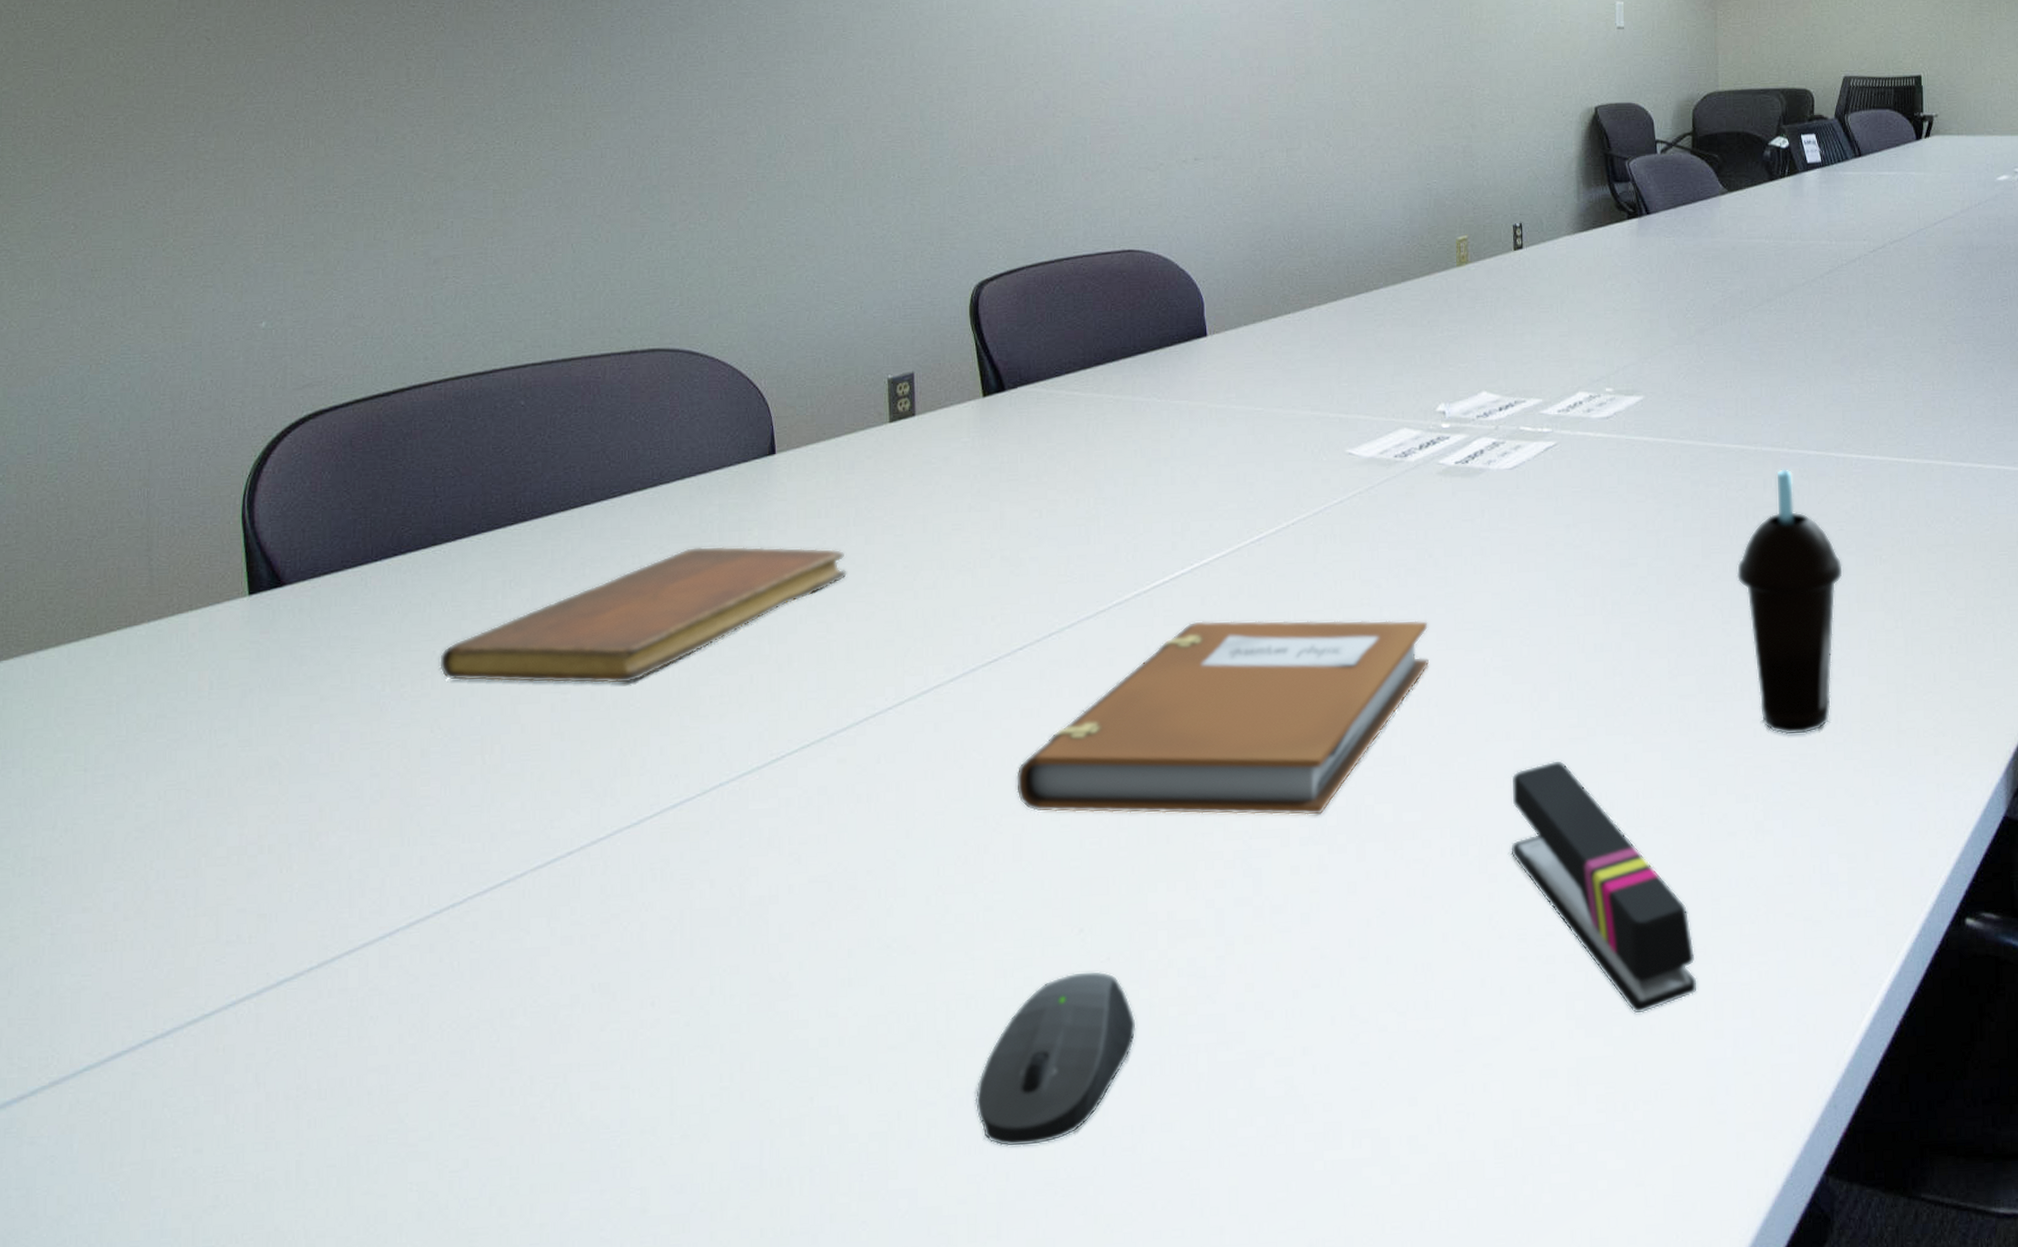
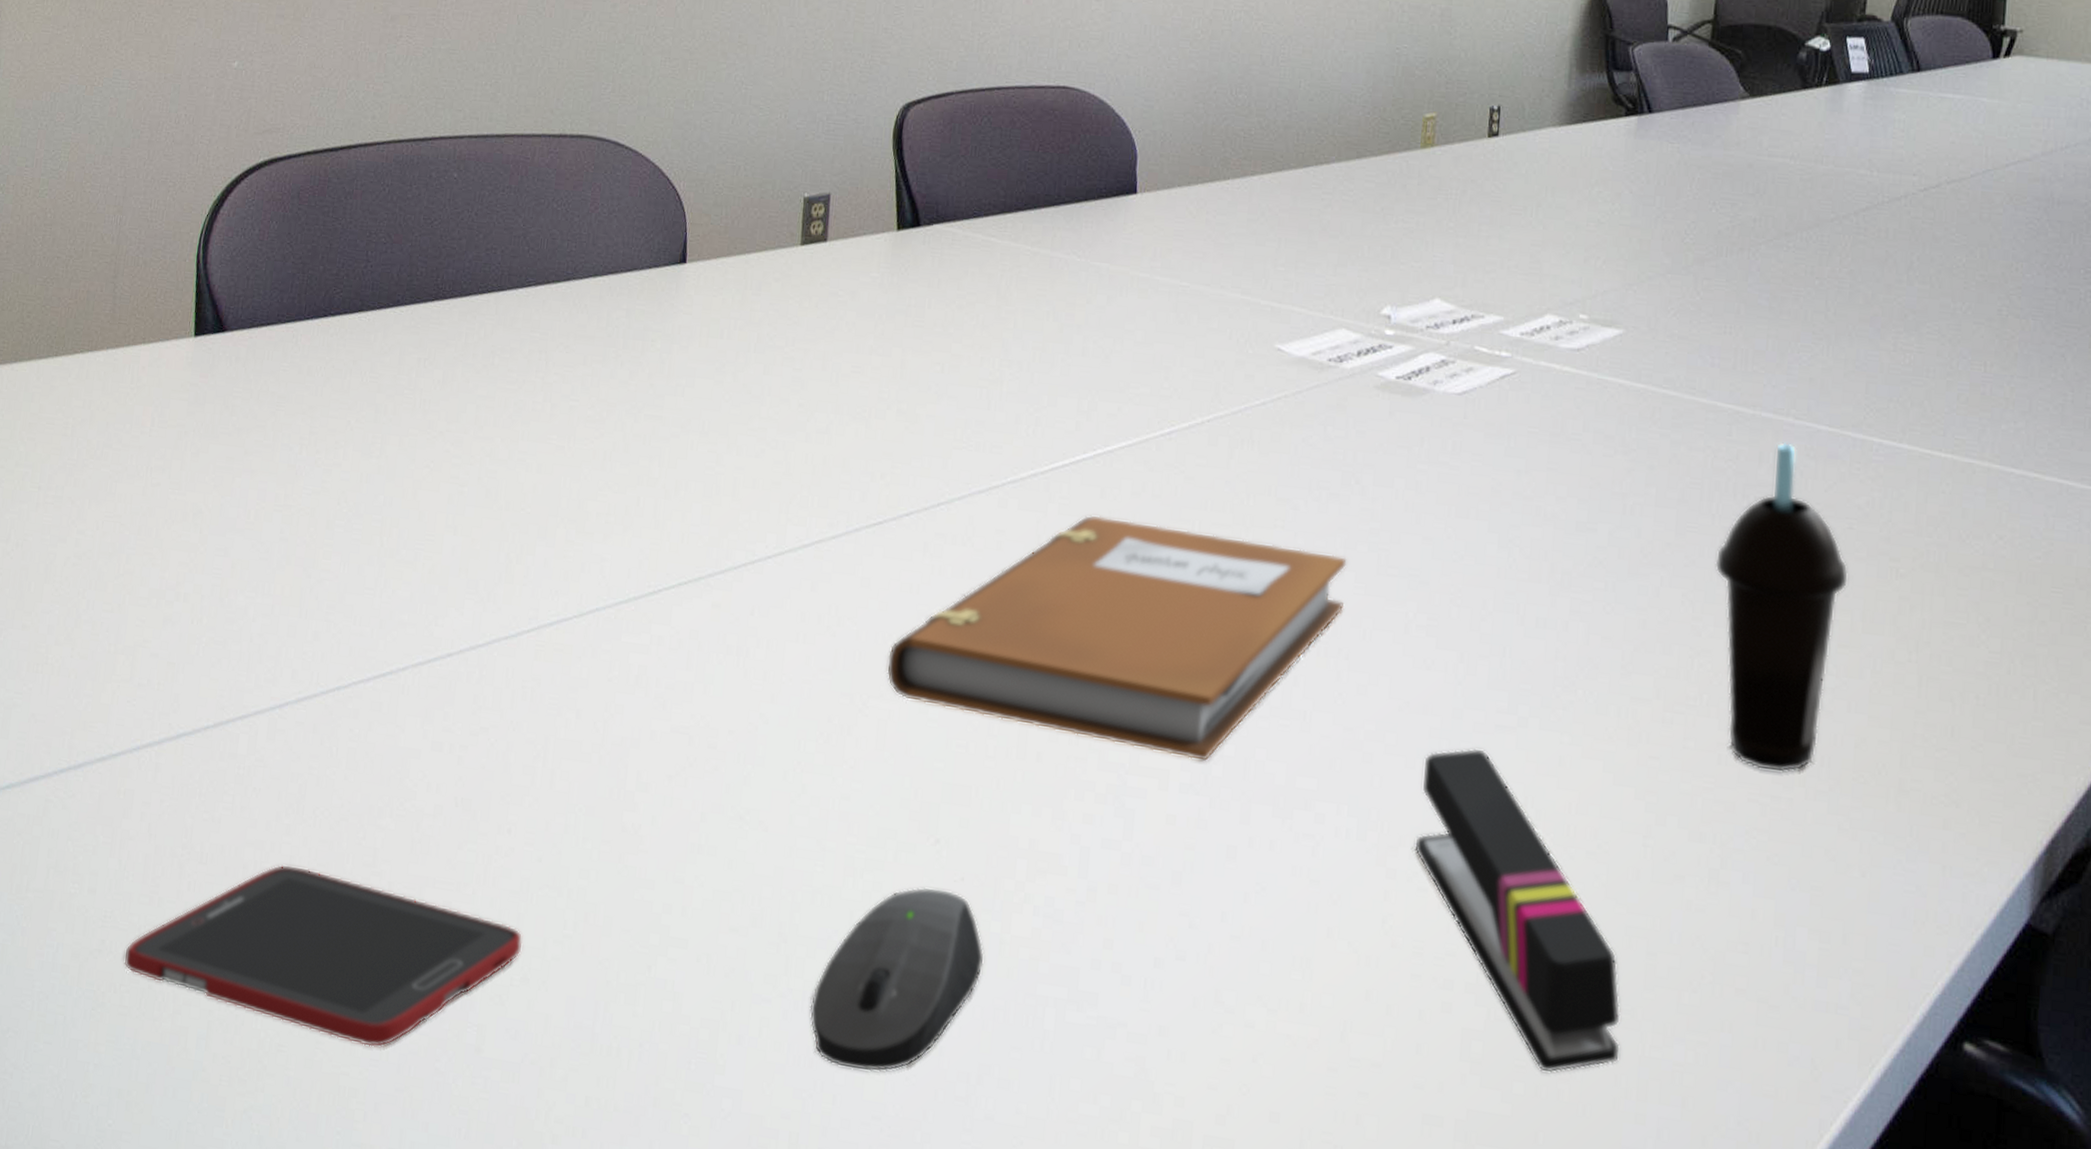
cell phone: none [242,1080,679,1234] -> present [124,864,523,1048]
notebook: present [438,546,847,684] -> none [352,350,743,486]

